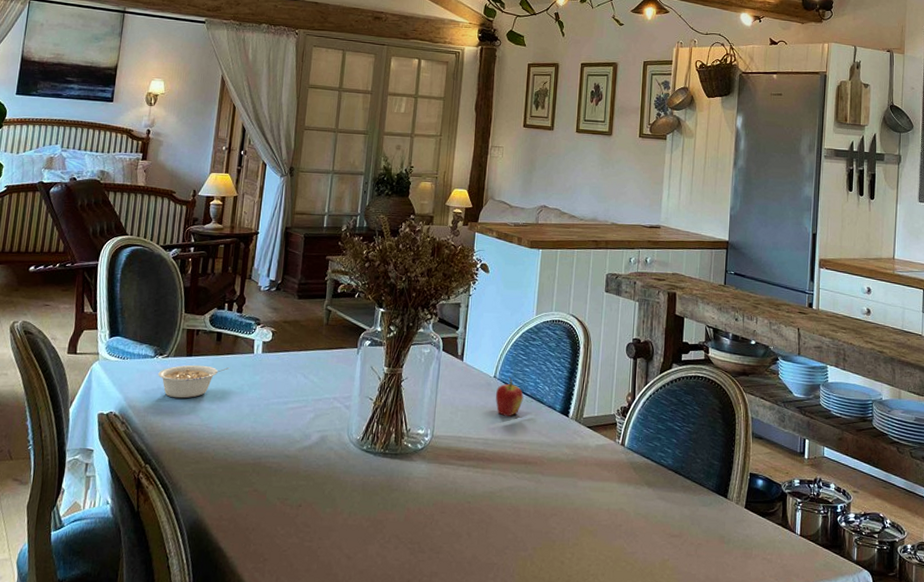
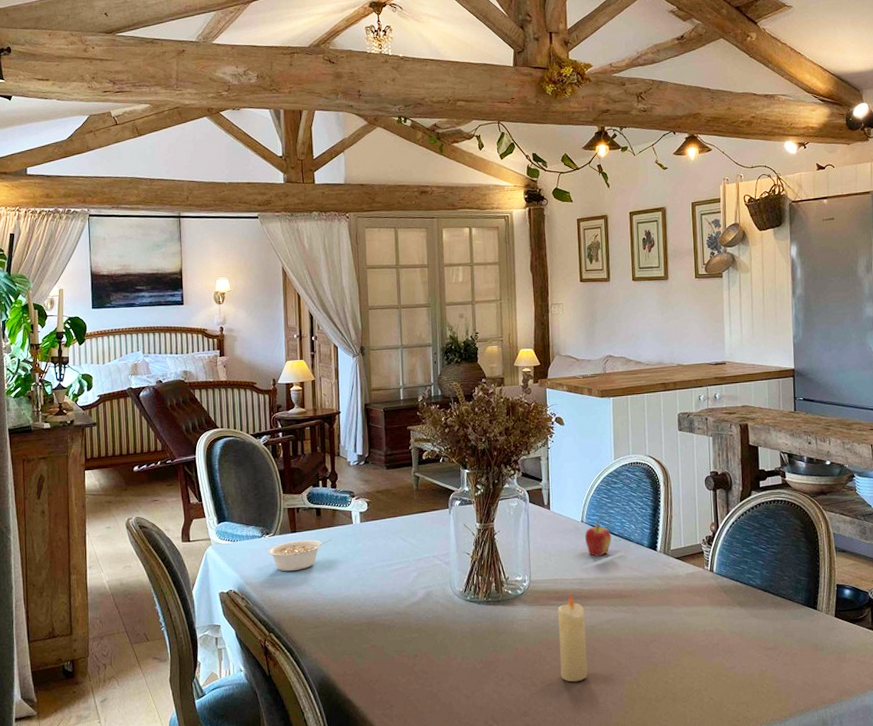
candle: none [451,452,486,553] -> present [557,592,588,682]

